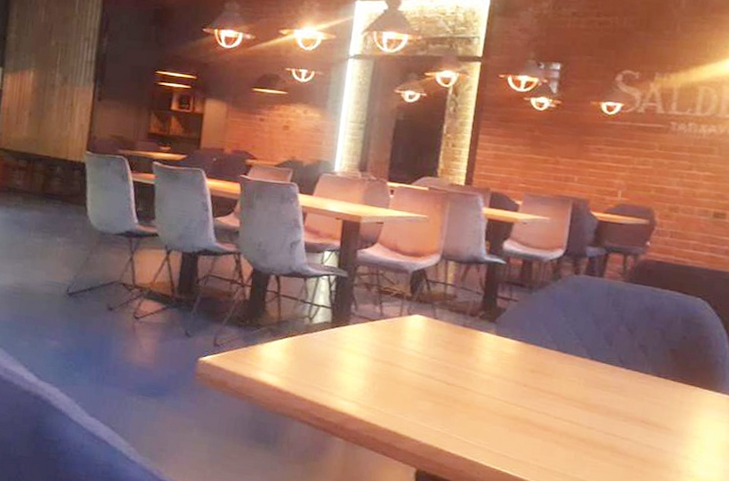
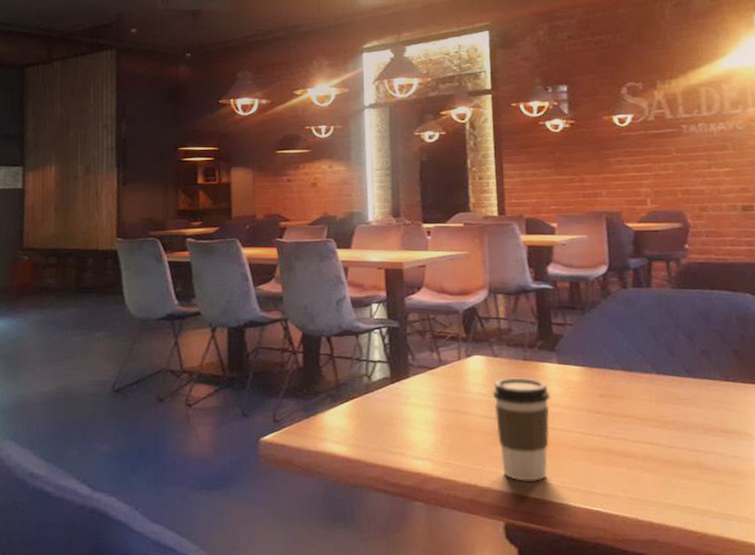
coffee cup: none [424,340,483,438] -> present [492,377,551,481]

